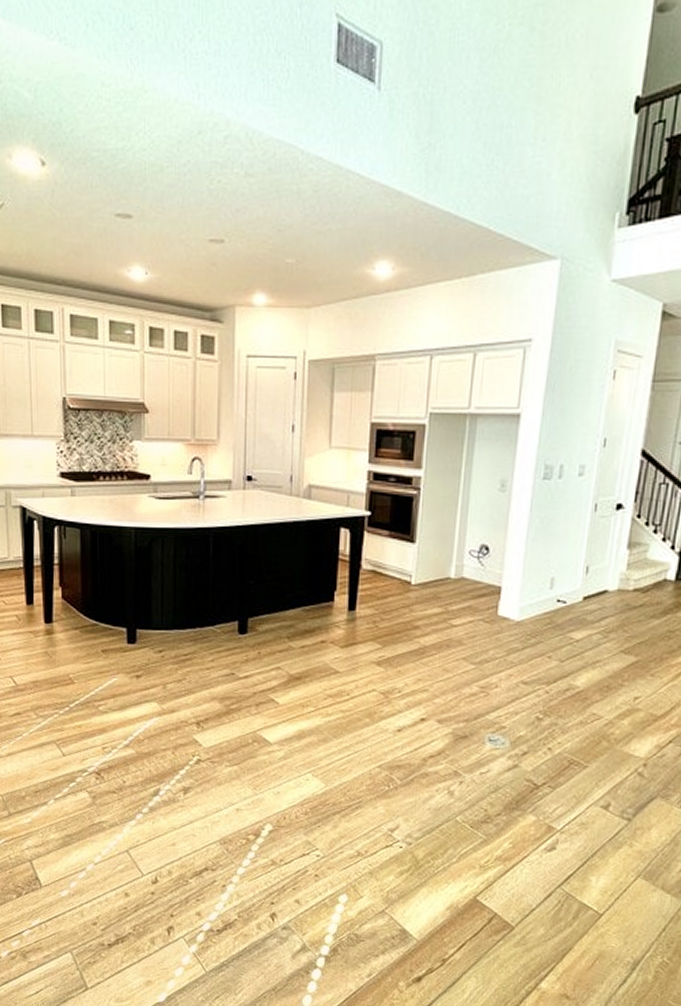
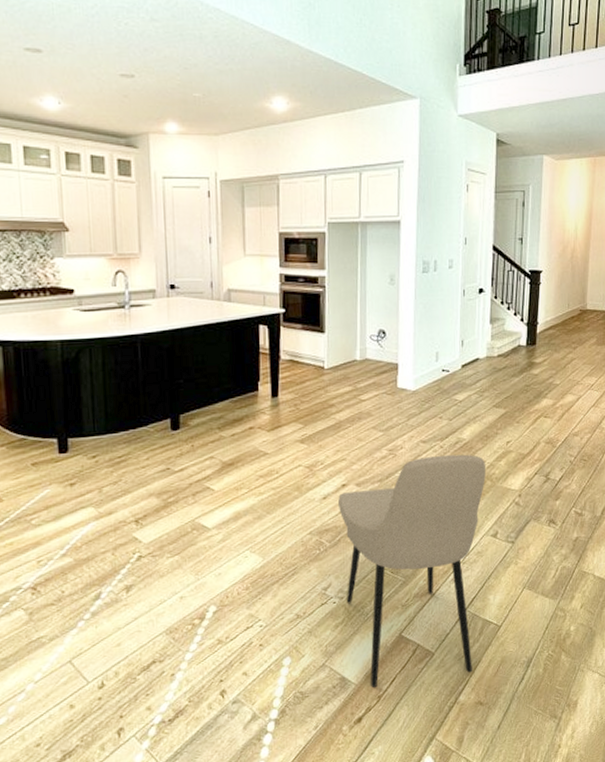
dining chair: none [414,701,603,959] -> present [338,454,486,688]

